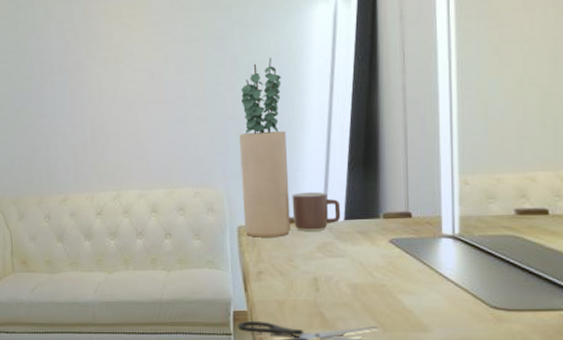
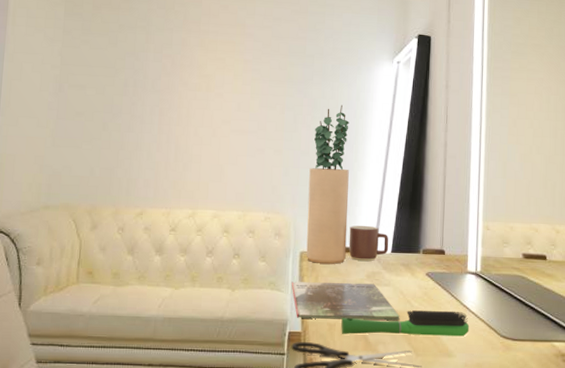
magazine: none [231,255,360,297] -> present [291,281,400,320]
hairbrush: none [291,280,449,311] -> present [341,310,470,337]

